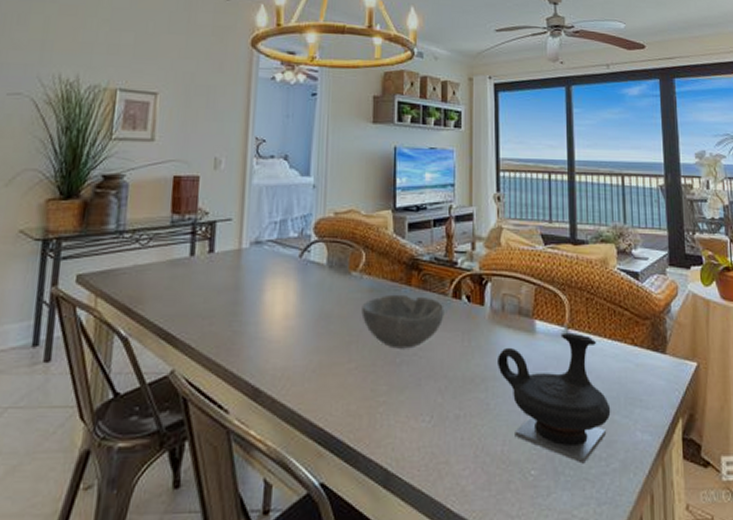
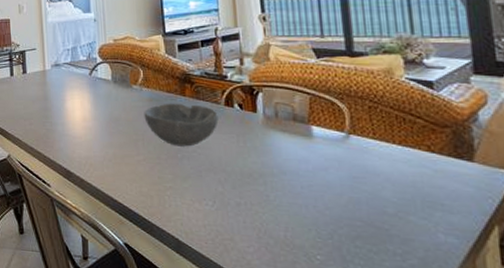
teapot: present [498,332,611,464] -> none [274,137,405,256]

